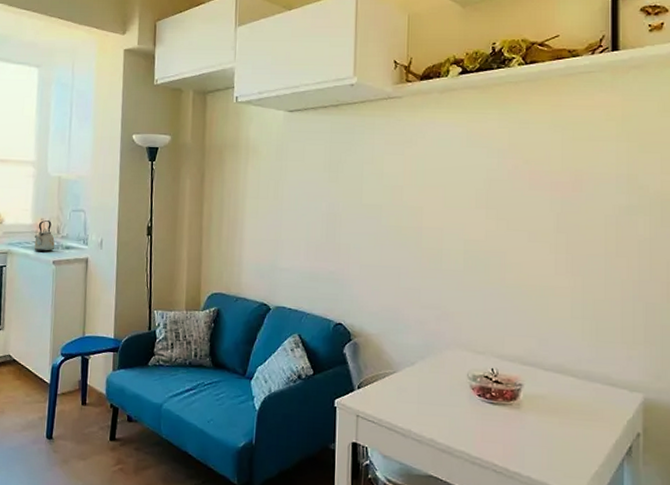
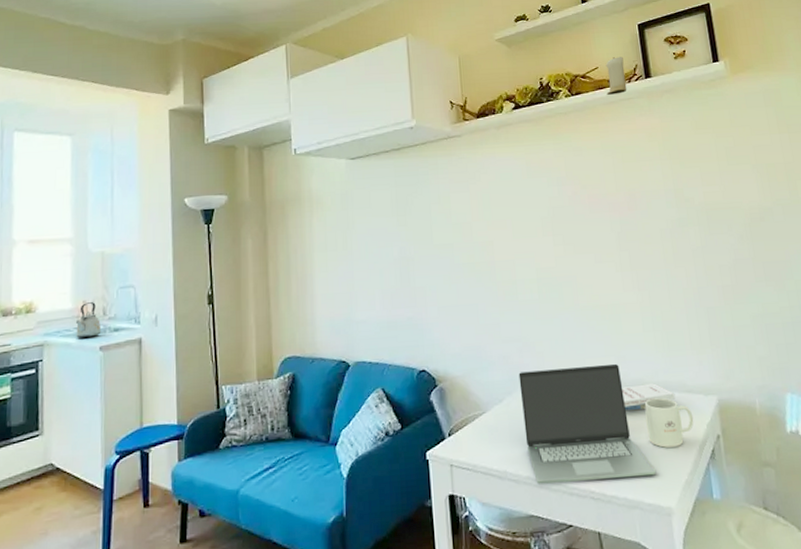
laptop: none [433,339,565,461] -> present [518,363,656,485]
books: none [539,369,597,394] -> present [622,383,676,410]
mug: none [560,385,614,438] -> present [644,397,694,448]
candle: none [565,25,589,66] -> present [605,57,627,95]

